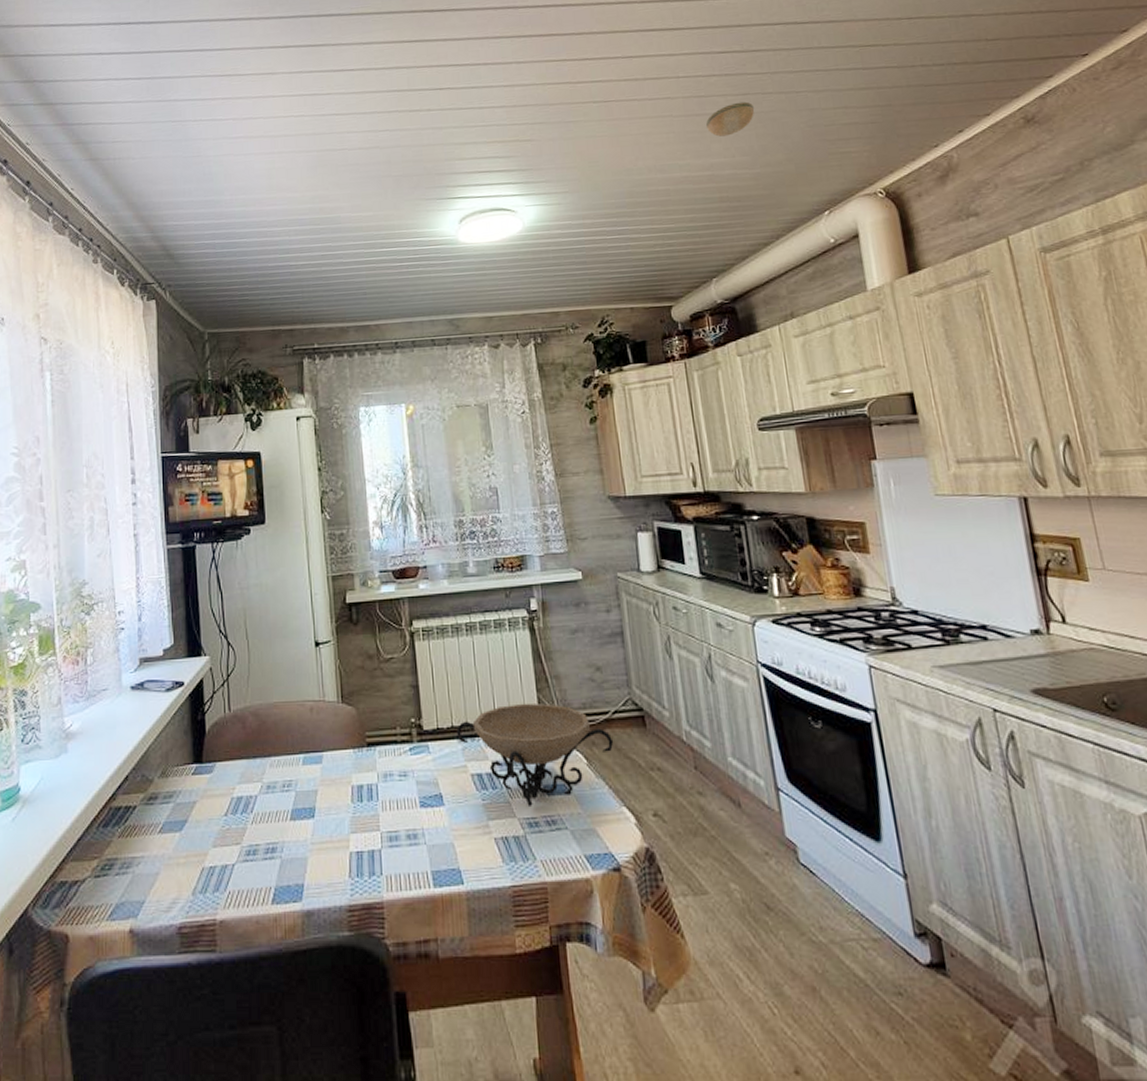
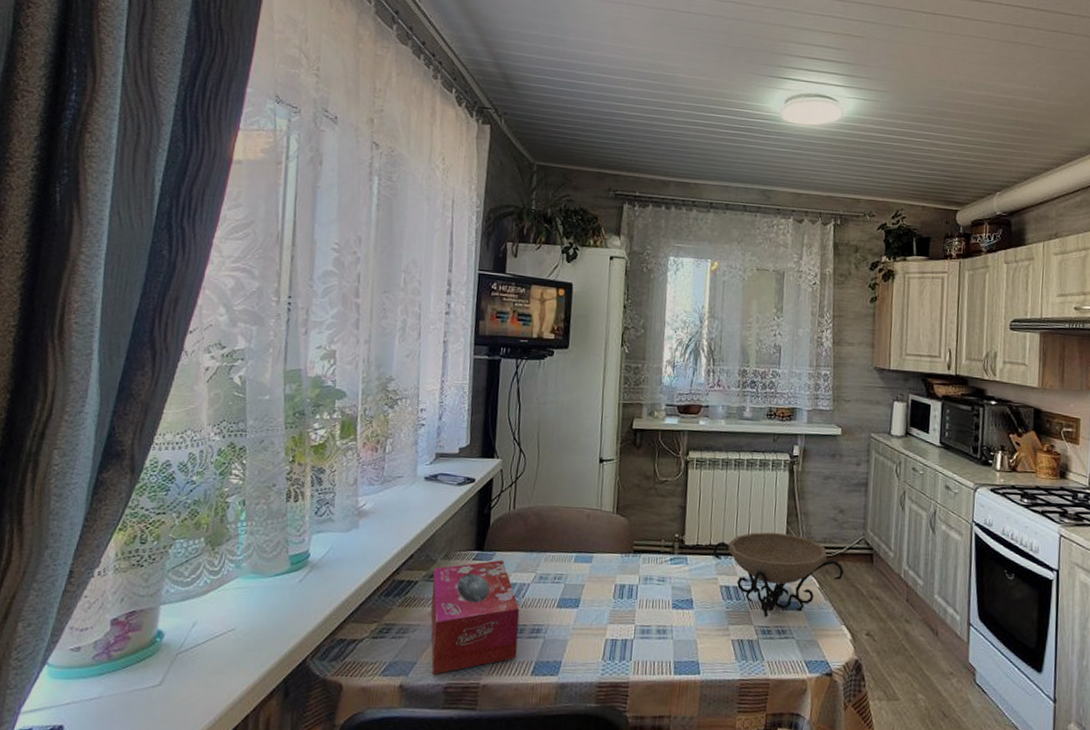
tissue box: none [152,771,254,913] -> present [430,560,520,675]
smoke detector: present [705,101,755,137] -> none [1016,37,1061,67]

